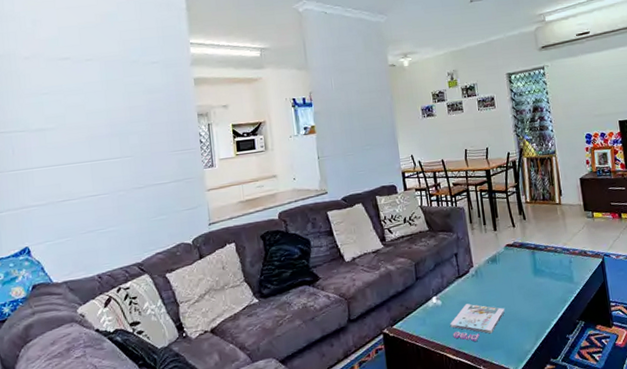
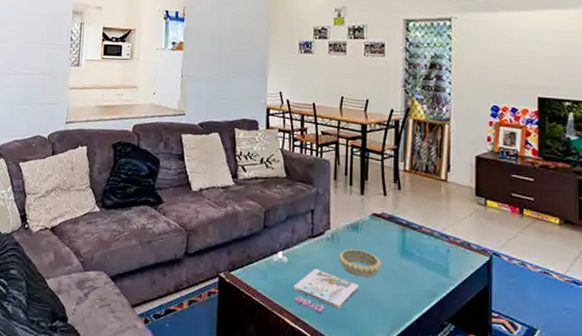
decorative bowl: none [484,278,520,302] -> present [339,249,381,278]

